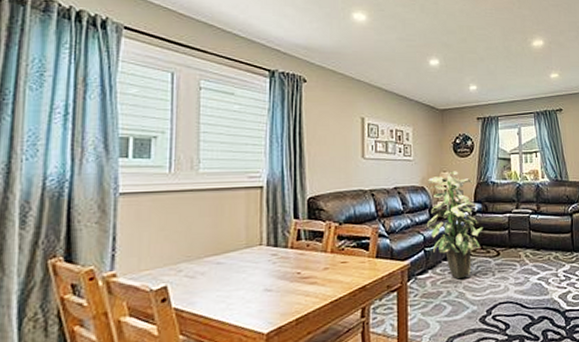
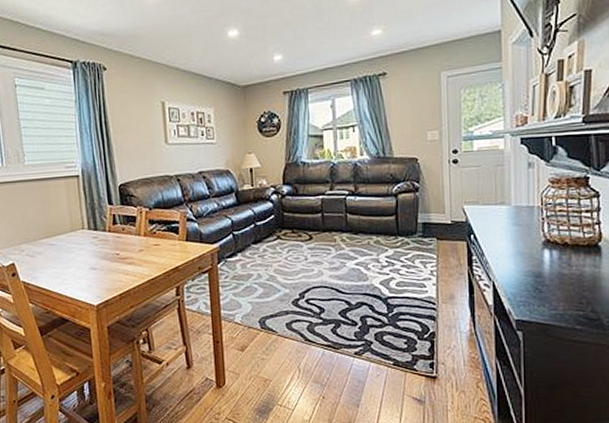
indoor plant: present [426,171,484,280] -> none [233,152,294,263]

